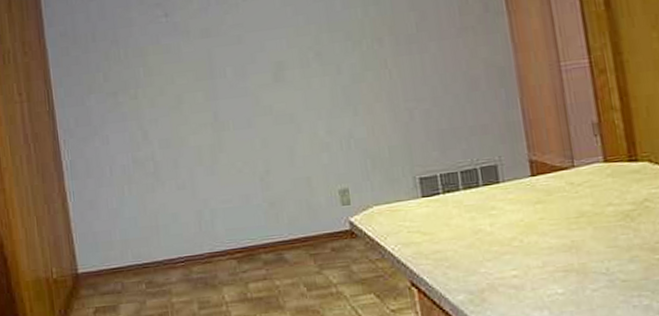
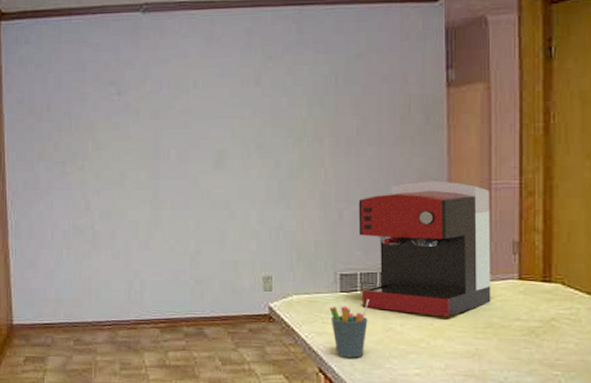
pen holder: none [413,202,456,267] -> present [329,300,369,358]
coffee maker: none [428,68,580,211] -> present [358,181,491,317]

